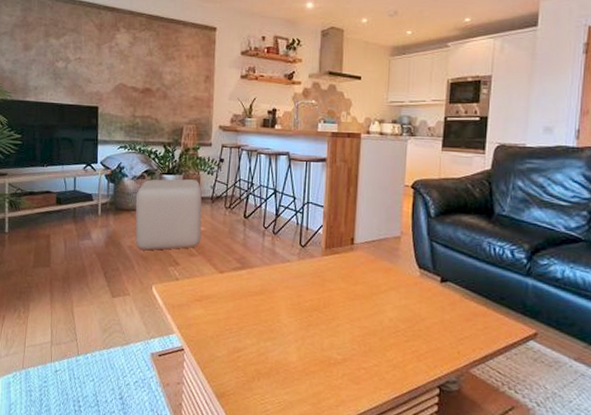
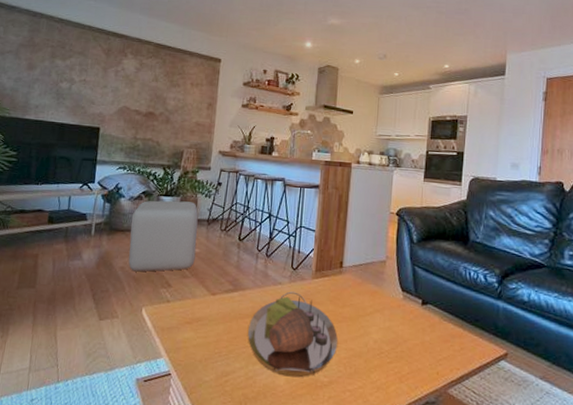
serving tray: none [258,269,350,355] -> present [248,291,338,378]

